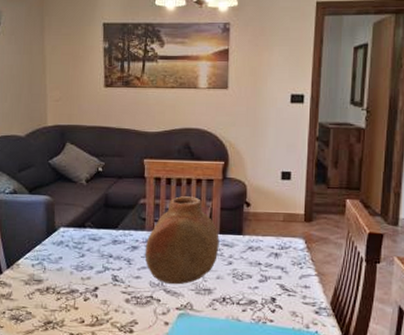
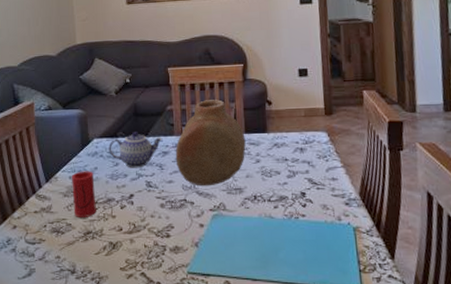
cup: none [33,259,59,308] -> present [71,171,96,218]
teapot: none [75,223,133,261] -> present [109,132,163,168]

